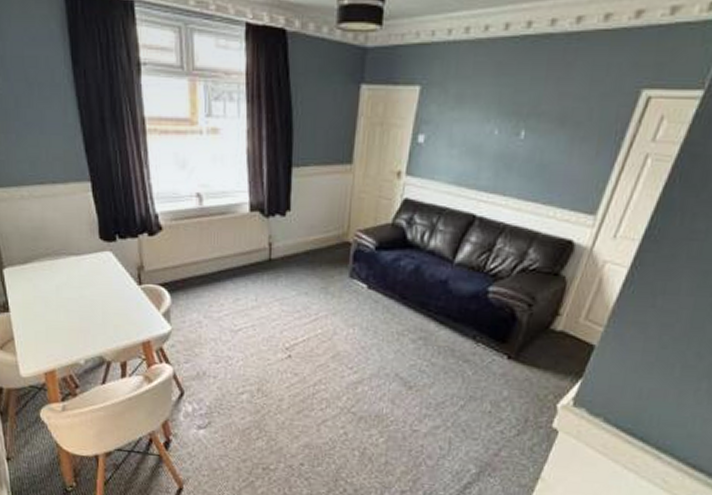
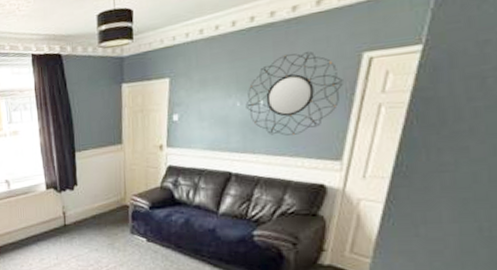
home mirror: none [504,78,615,179] -> present [245,51,343,136]

